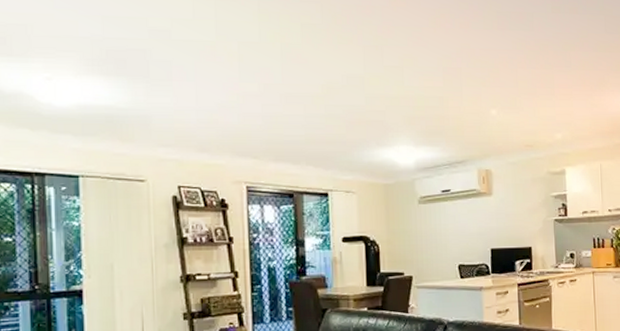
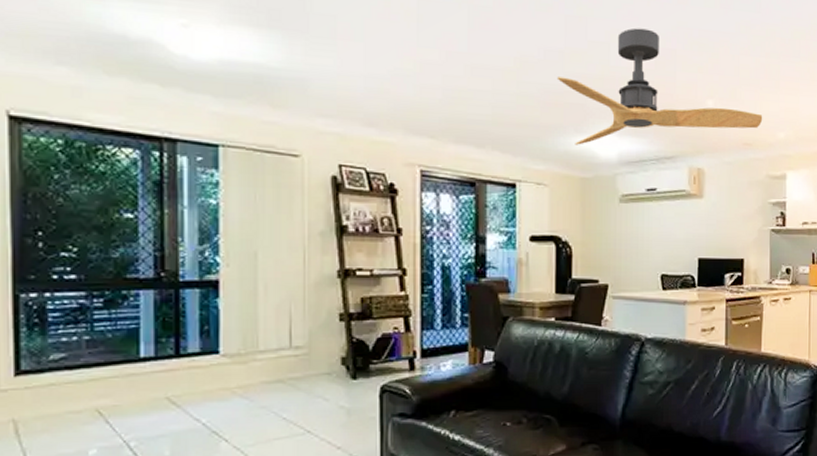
ceiling fan: none [359,52,541,156] -> present [557,28,763,145]

